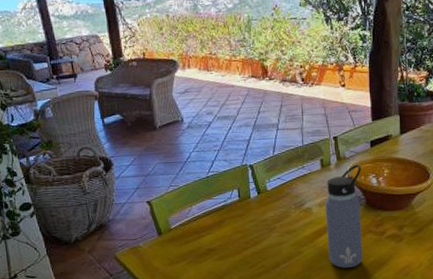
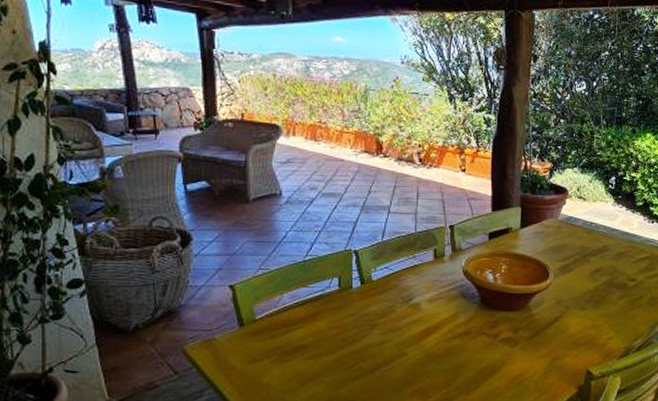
water bottle: present [325,164,363,268] -> none [435,257,478,374]

